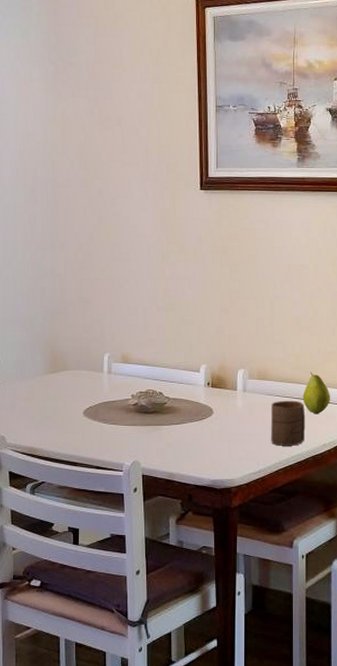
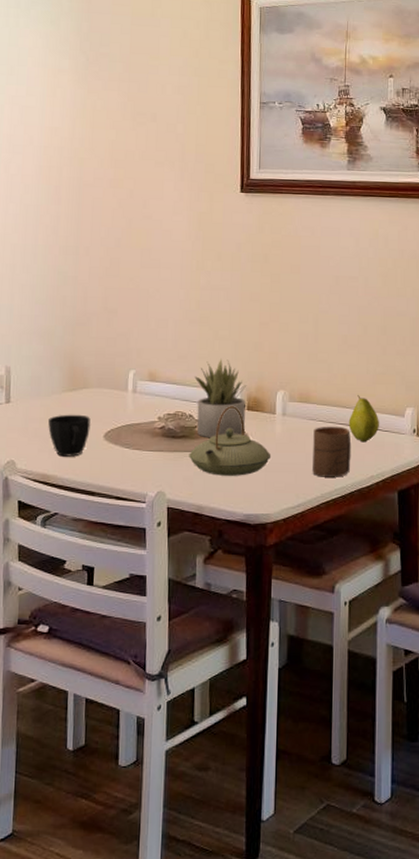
cup: none [33,394,71,432] -> present [48,414,91,457]
teapot: none [160,384,234,446] -> present [189,406,272,476]
succulent plant: none [163,341,211,413] -> present [194,358,247,439]

